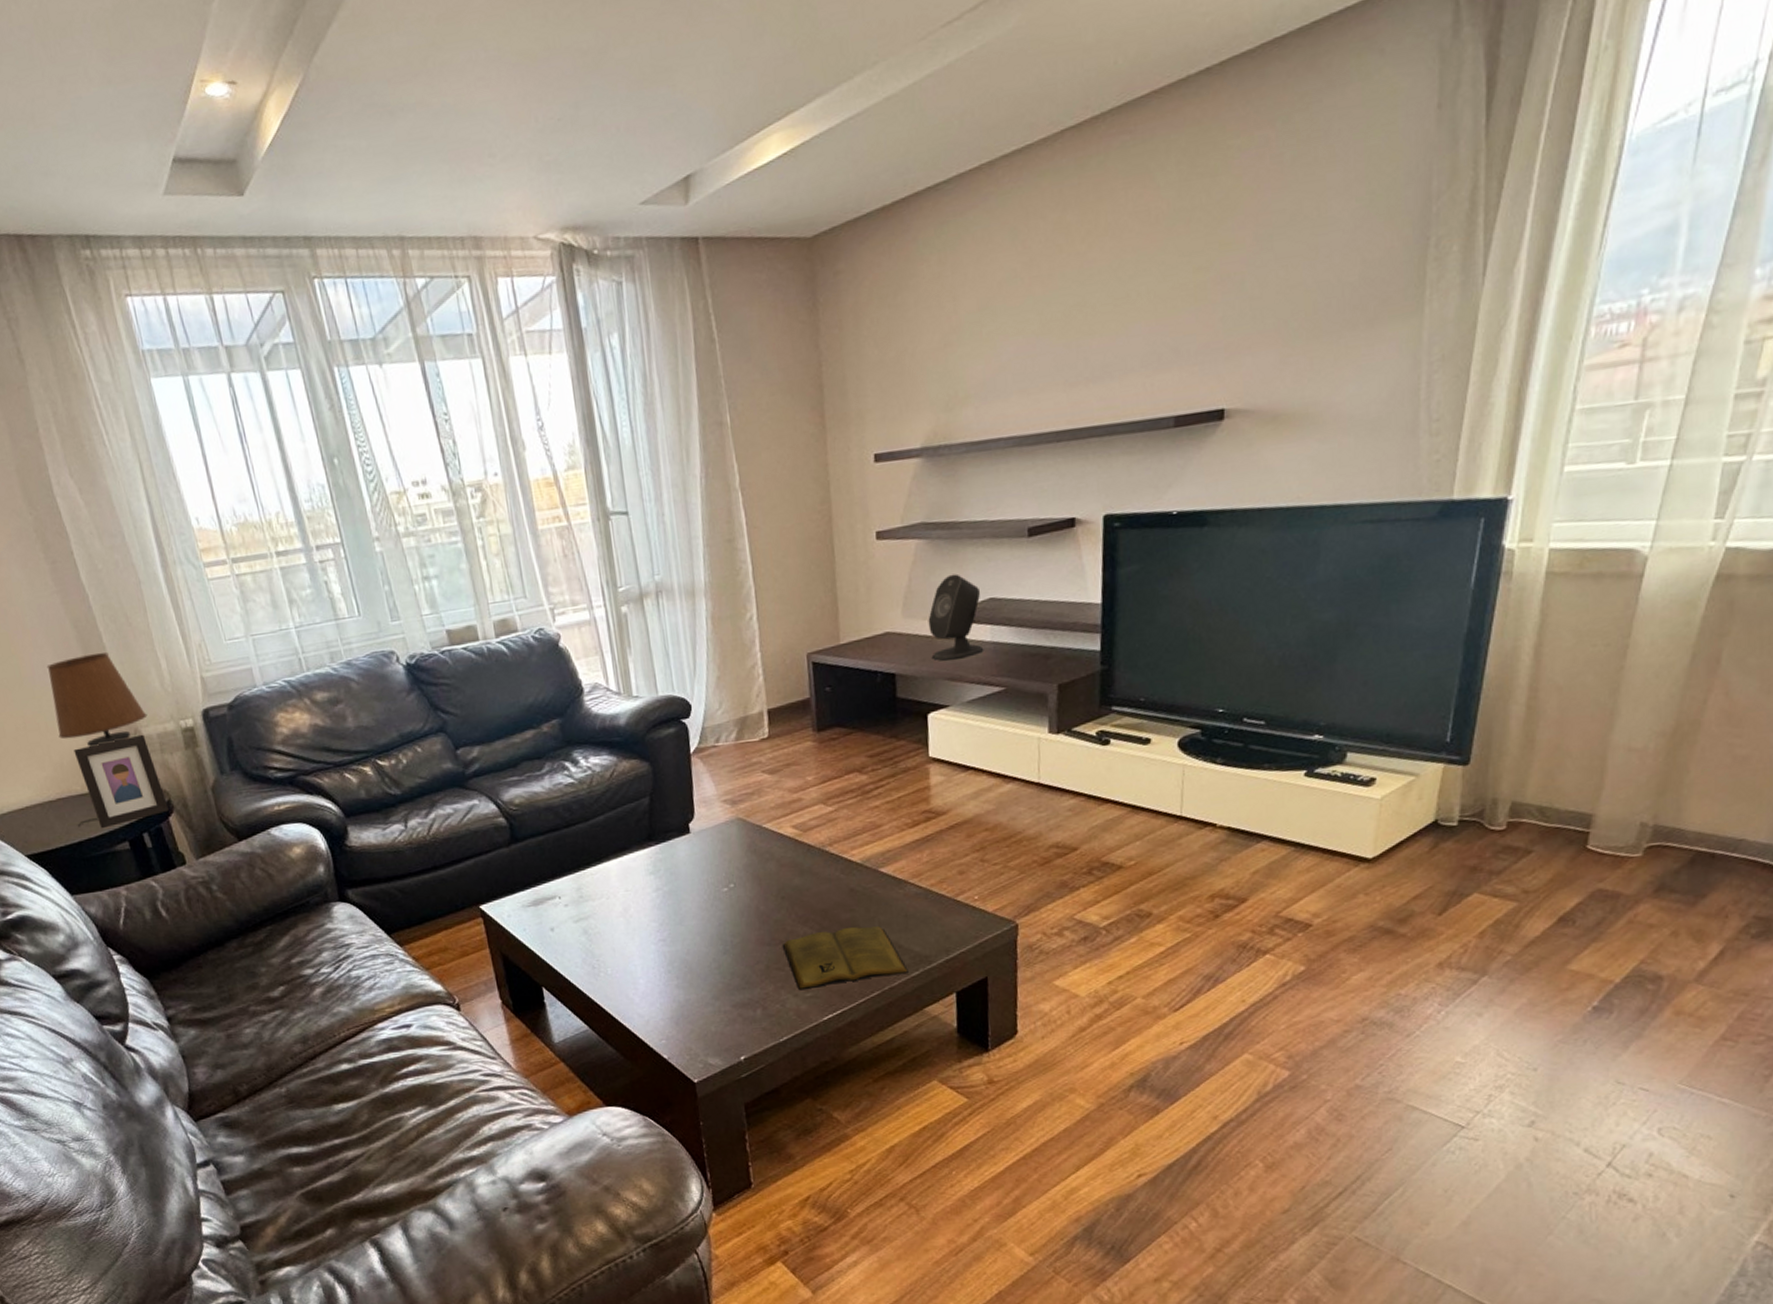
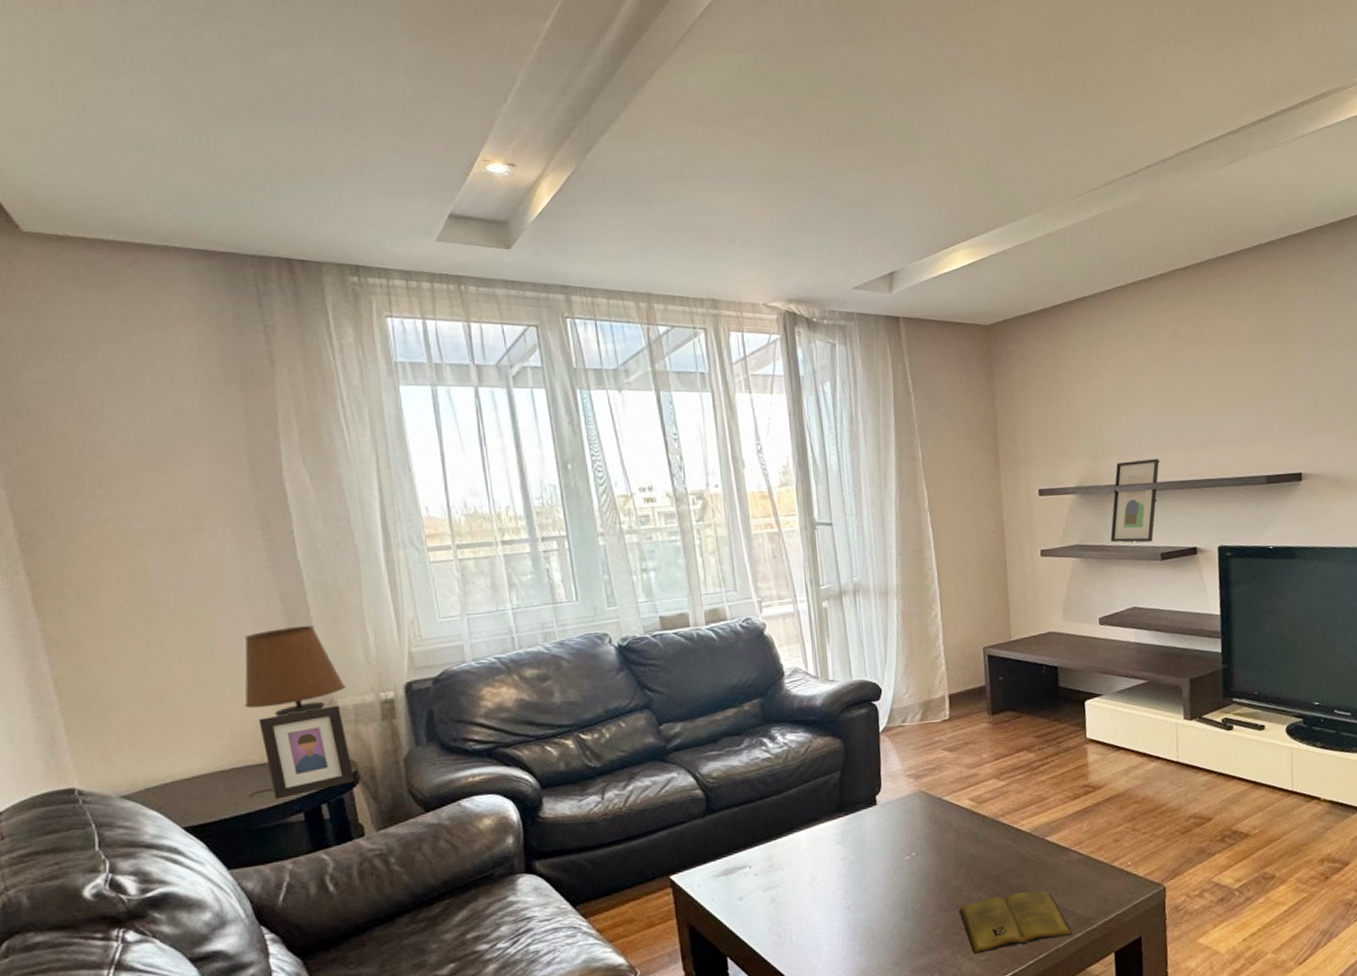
speaker: present [928,574,983,662] -> none [1083,586,1129,658]
picture frame: none [963,402,1033,518] -> present [1110,458,1161,544]

